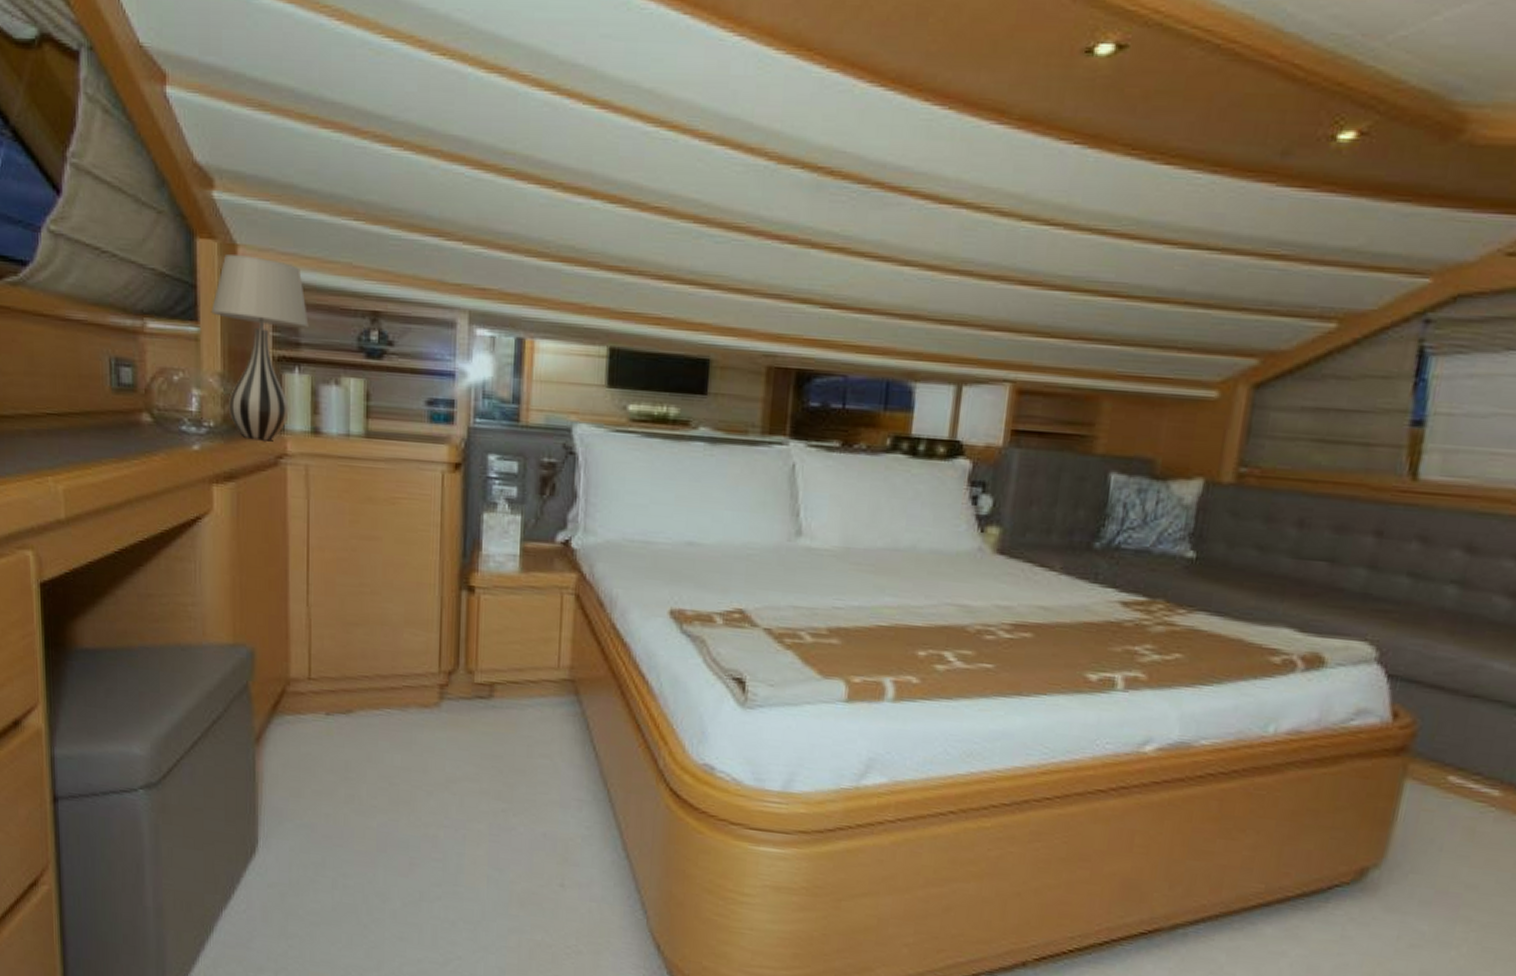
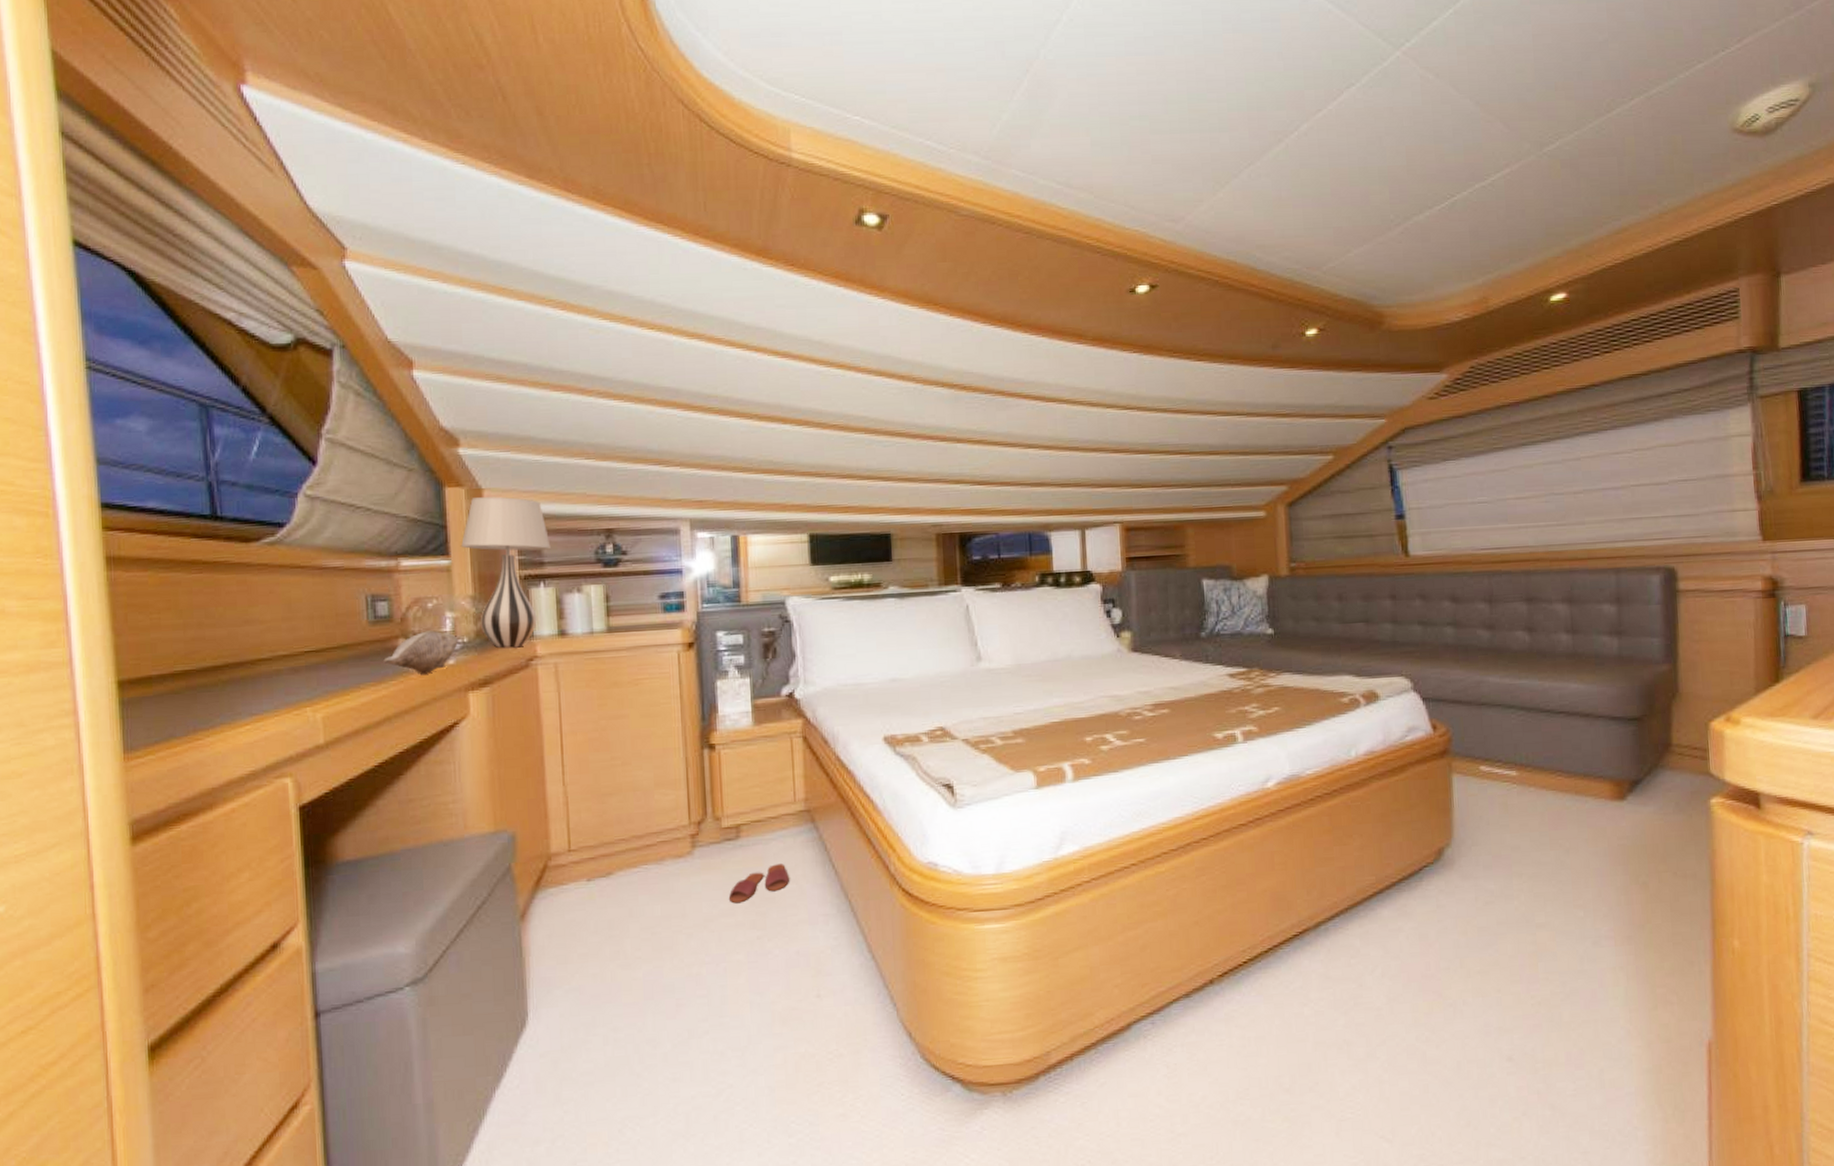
seashell: none [126,407,204,456] -> present [383,630,458,673]
slippers: none [474,734,543,770] -> present [728,864,789,904]

